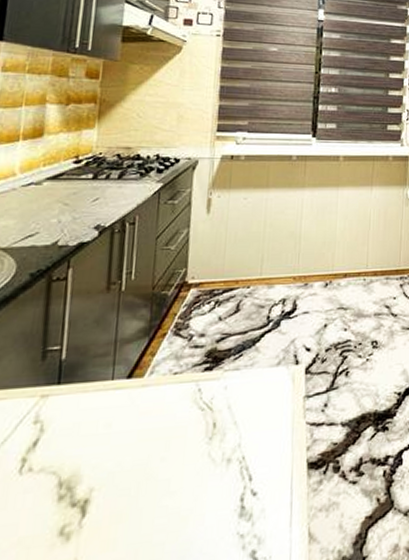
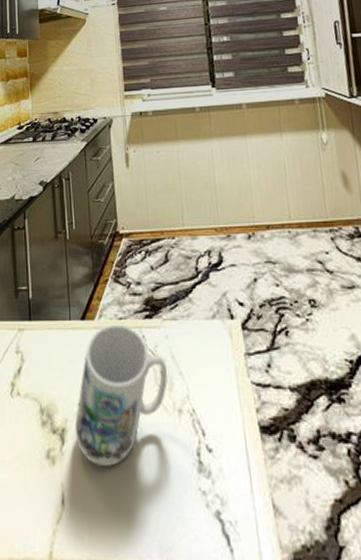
mug: none [100,379,222,533] -> present [75,324,168,467]

